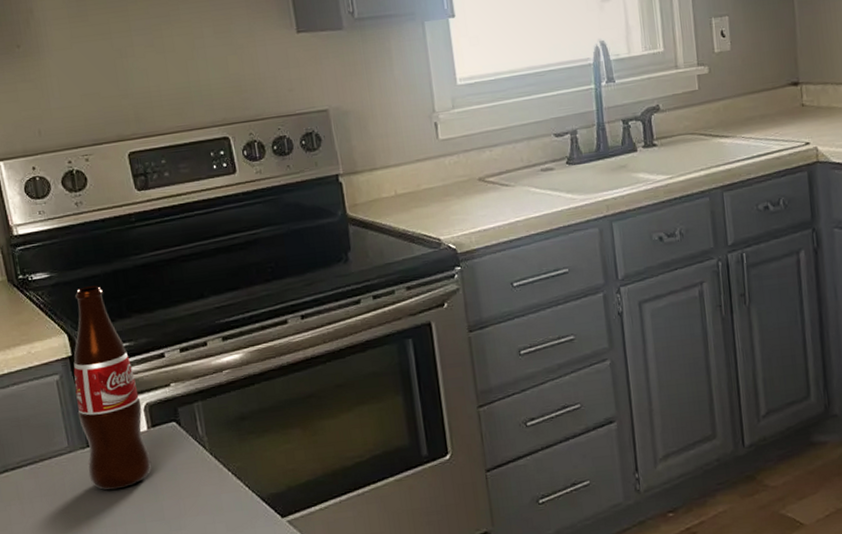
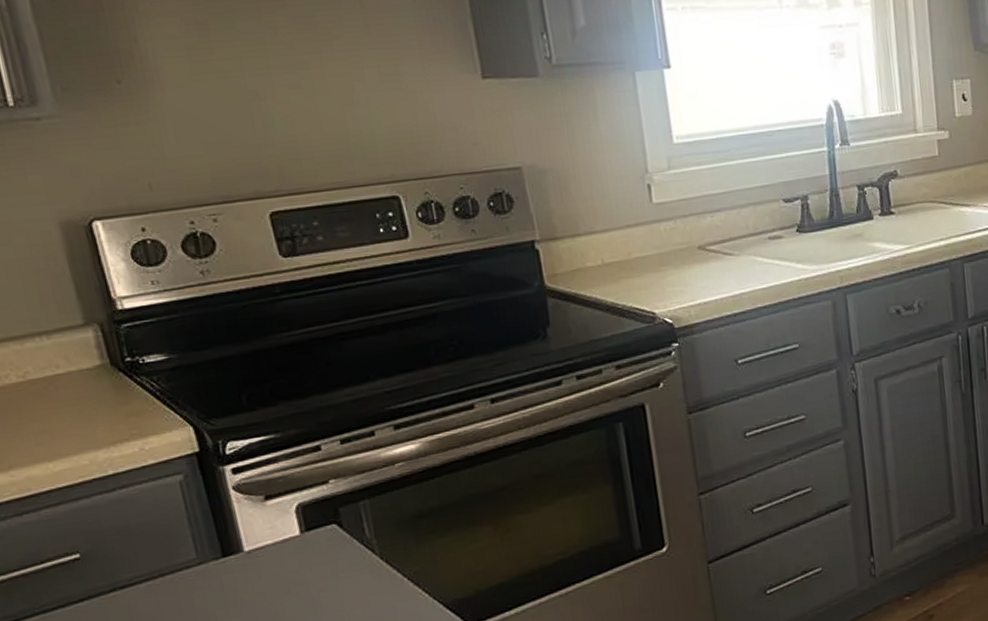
bottle: present [73,285,152,490] -> none [202,368,307,606]

